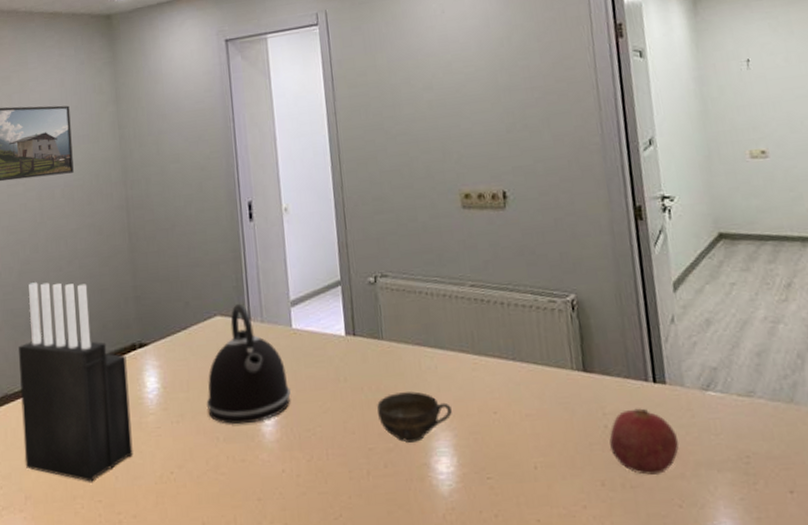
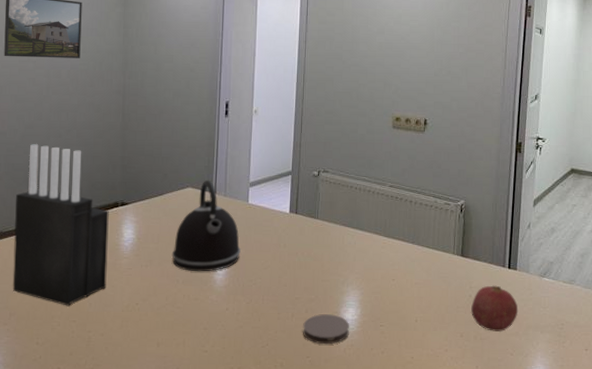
cup: present [377,391,452,443] -> none [306,259,362,296]
coaster: none [383,467,447,510] -> present [303,314,349,345]

